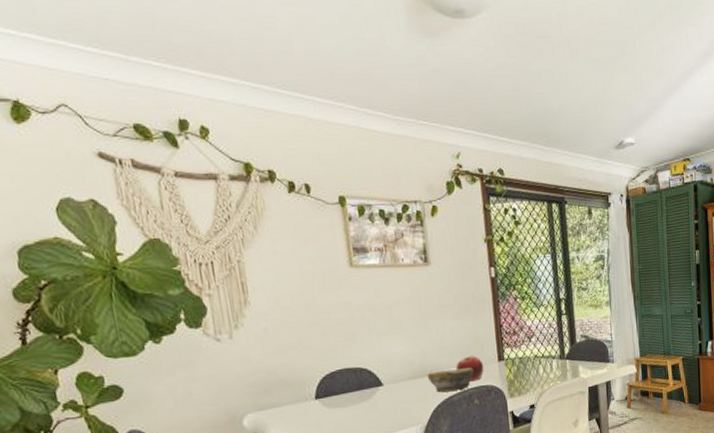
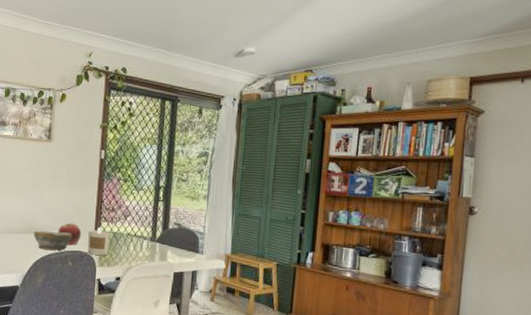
candle: none [491,355,518,387] -> present [87,228,110,256]

